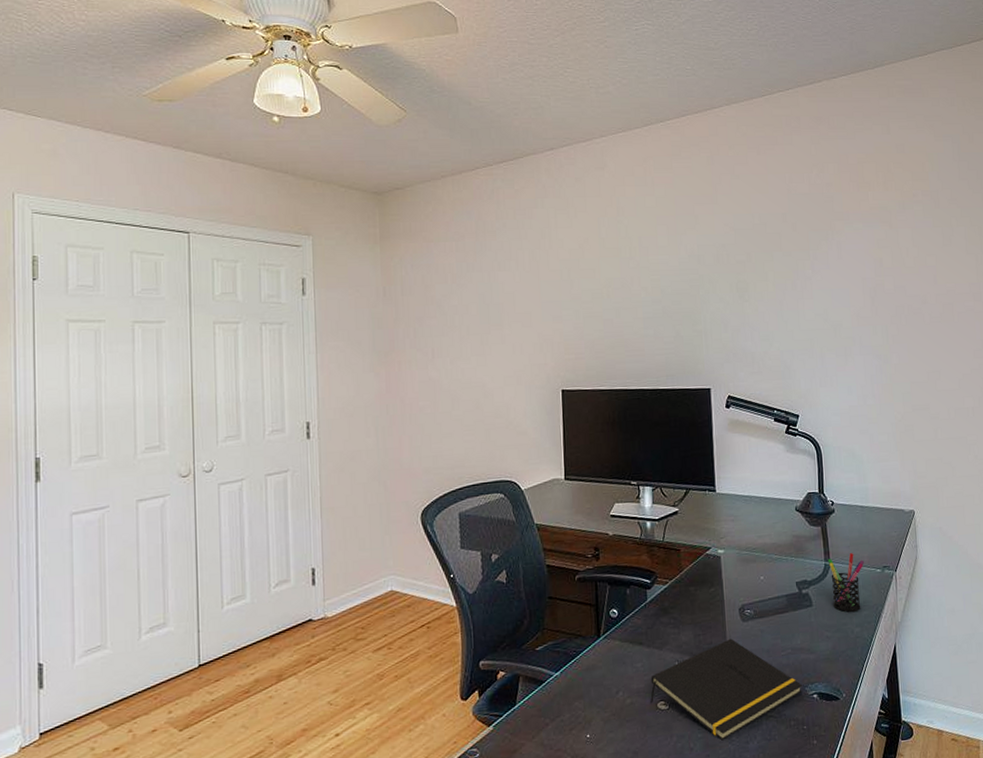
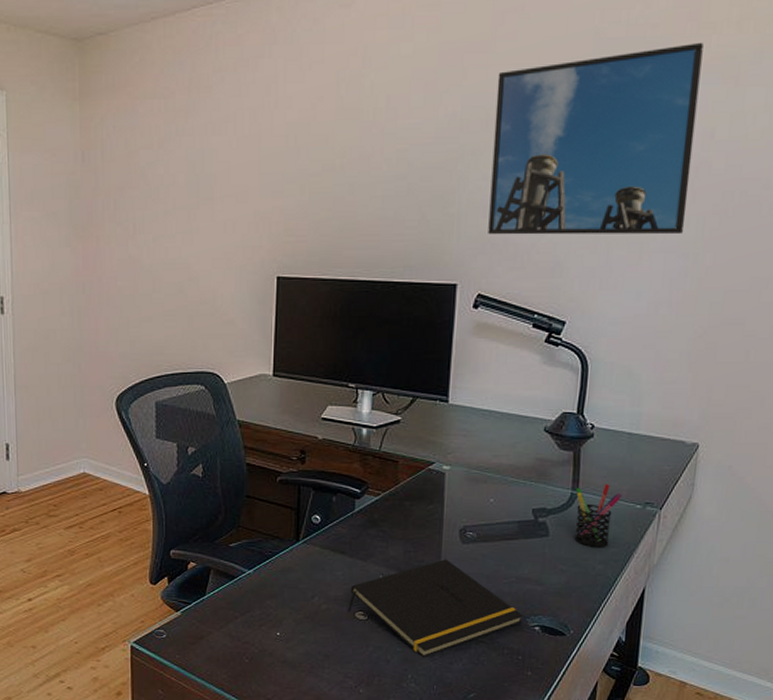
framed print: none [721,196,874,346] -> present [488,42,703,235]

